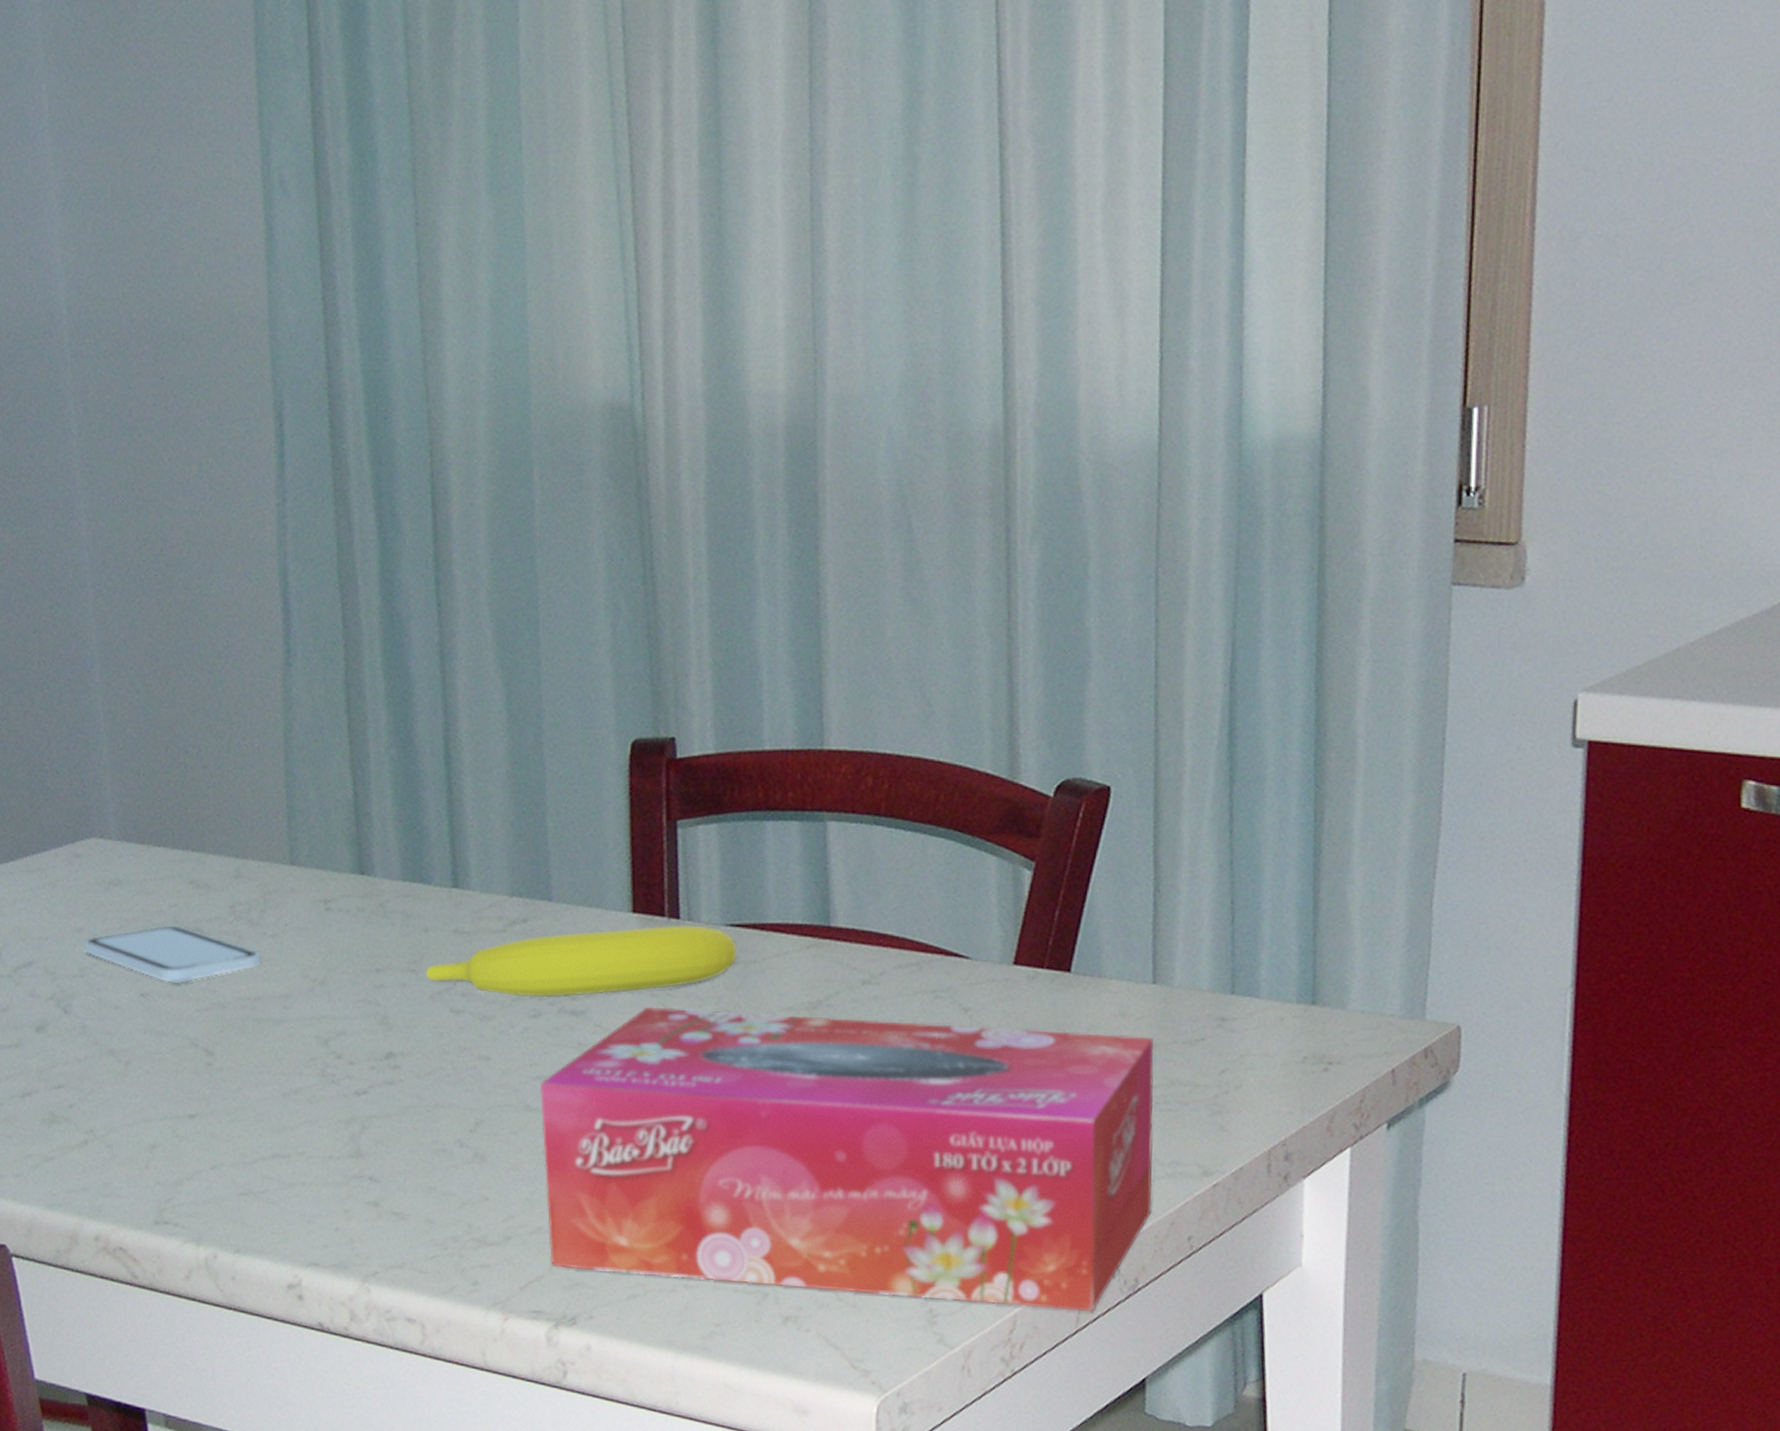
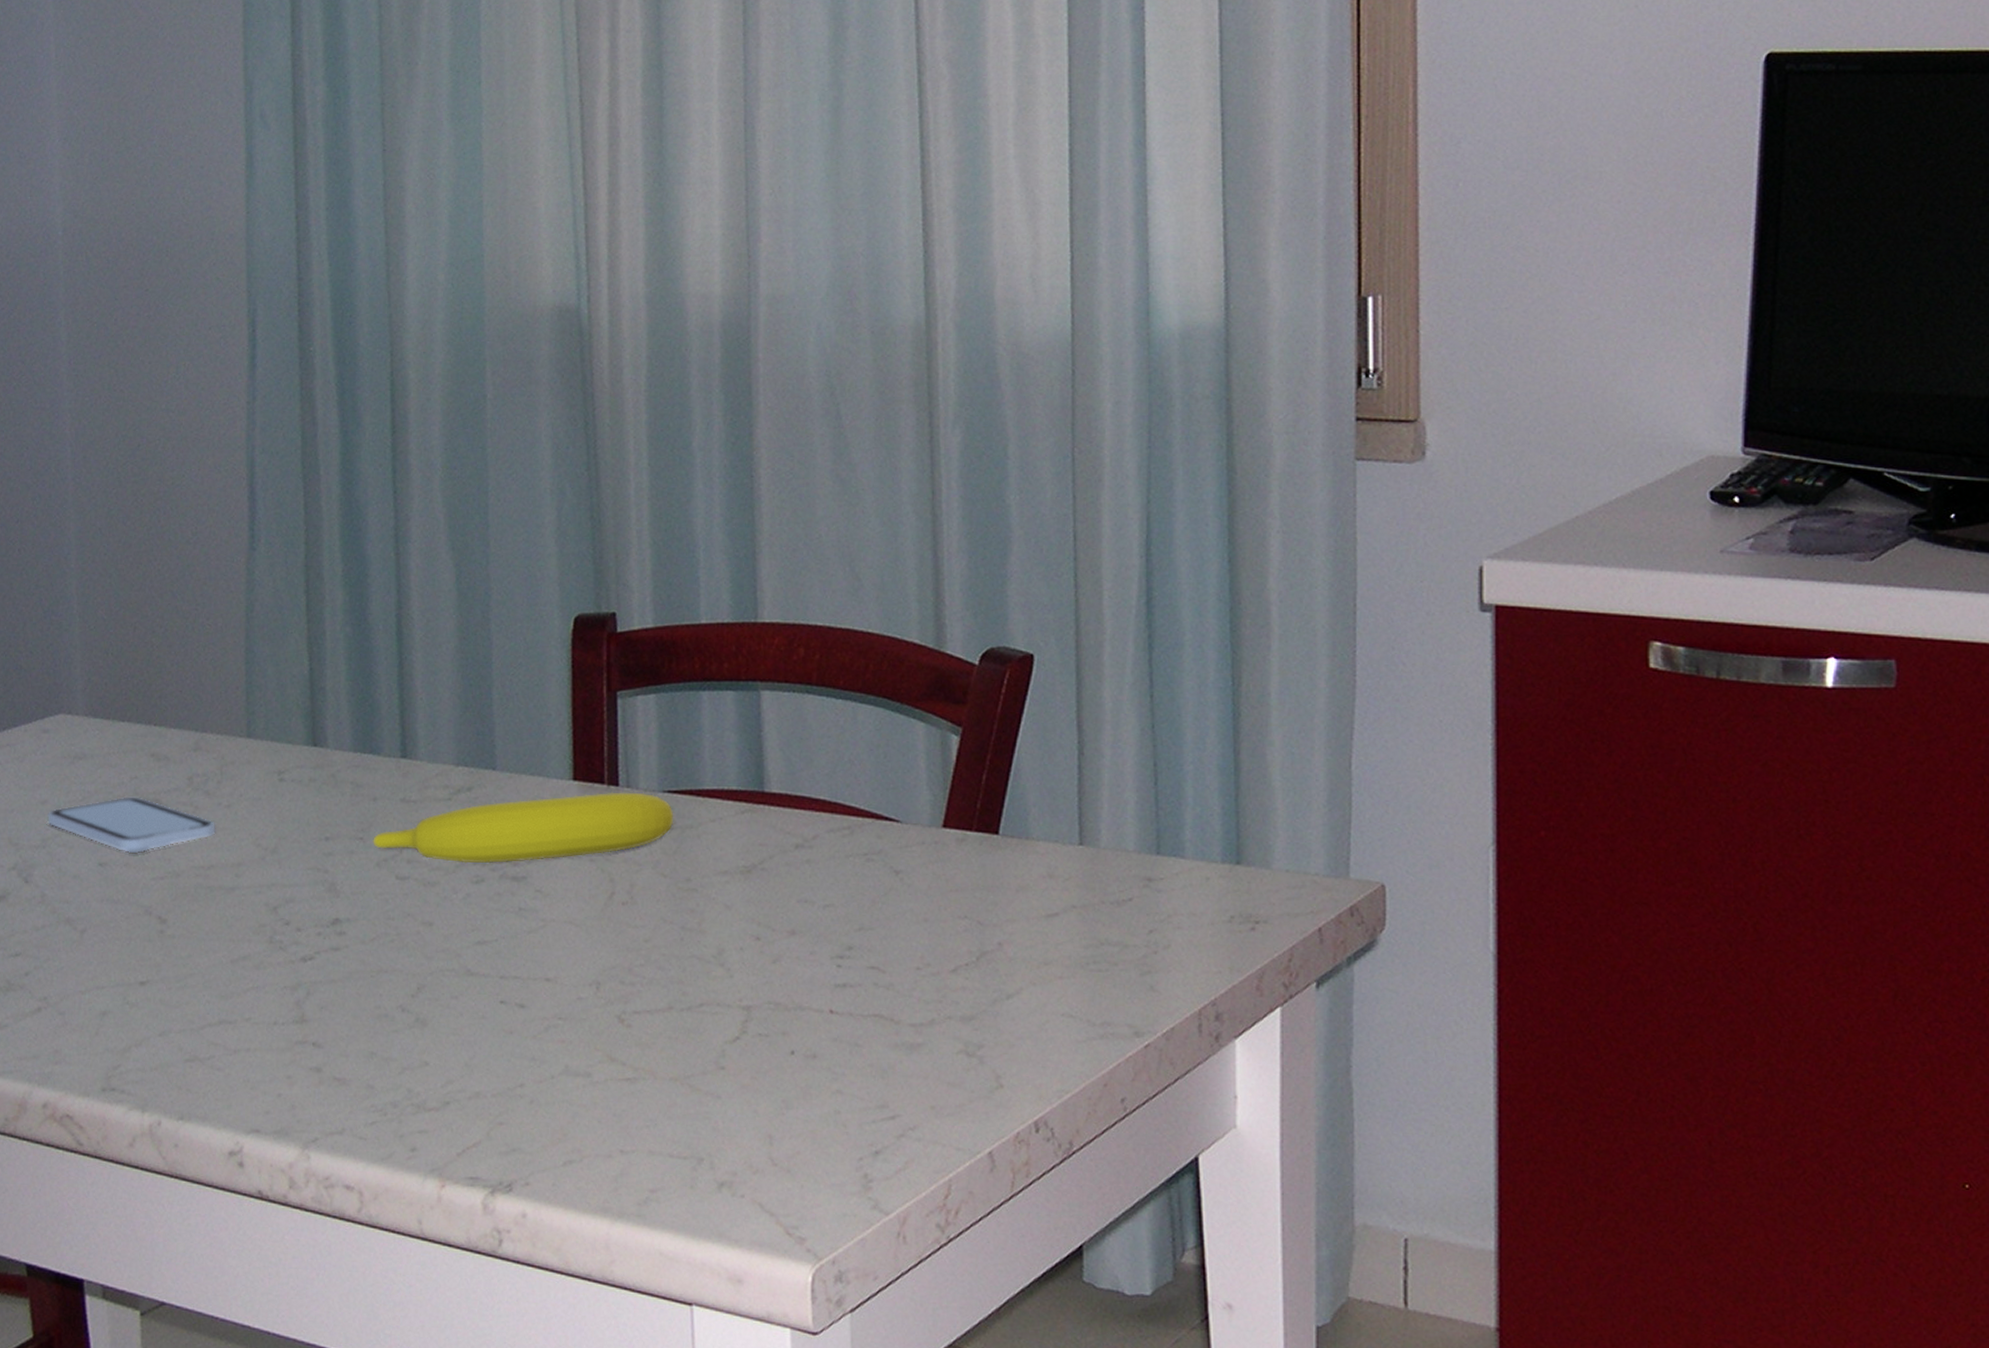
tissue box: present [539,1007,1154,1312] -> none [480,872,1084,1176]

